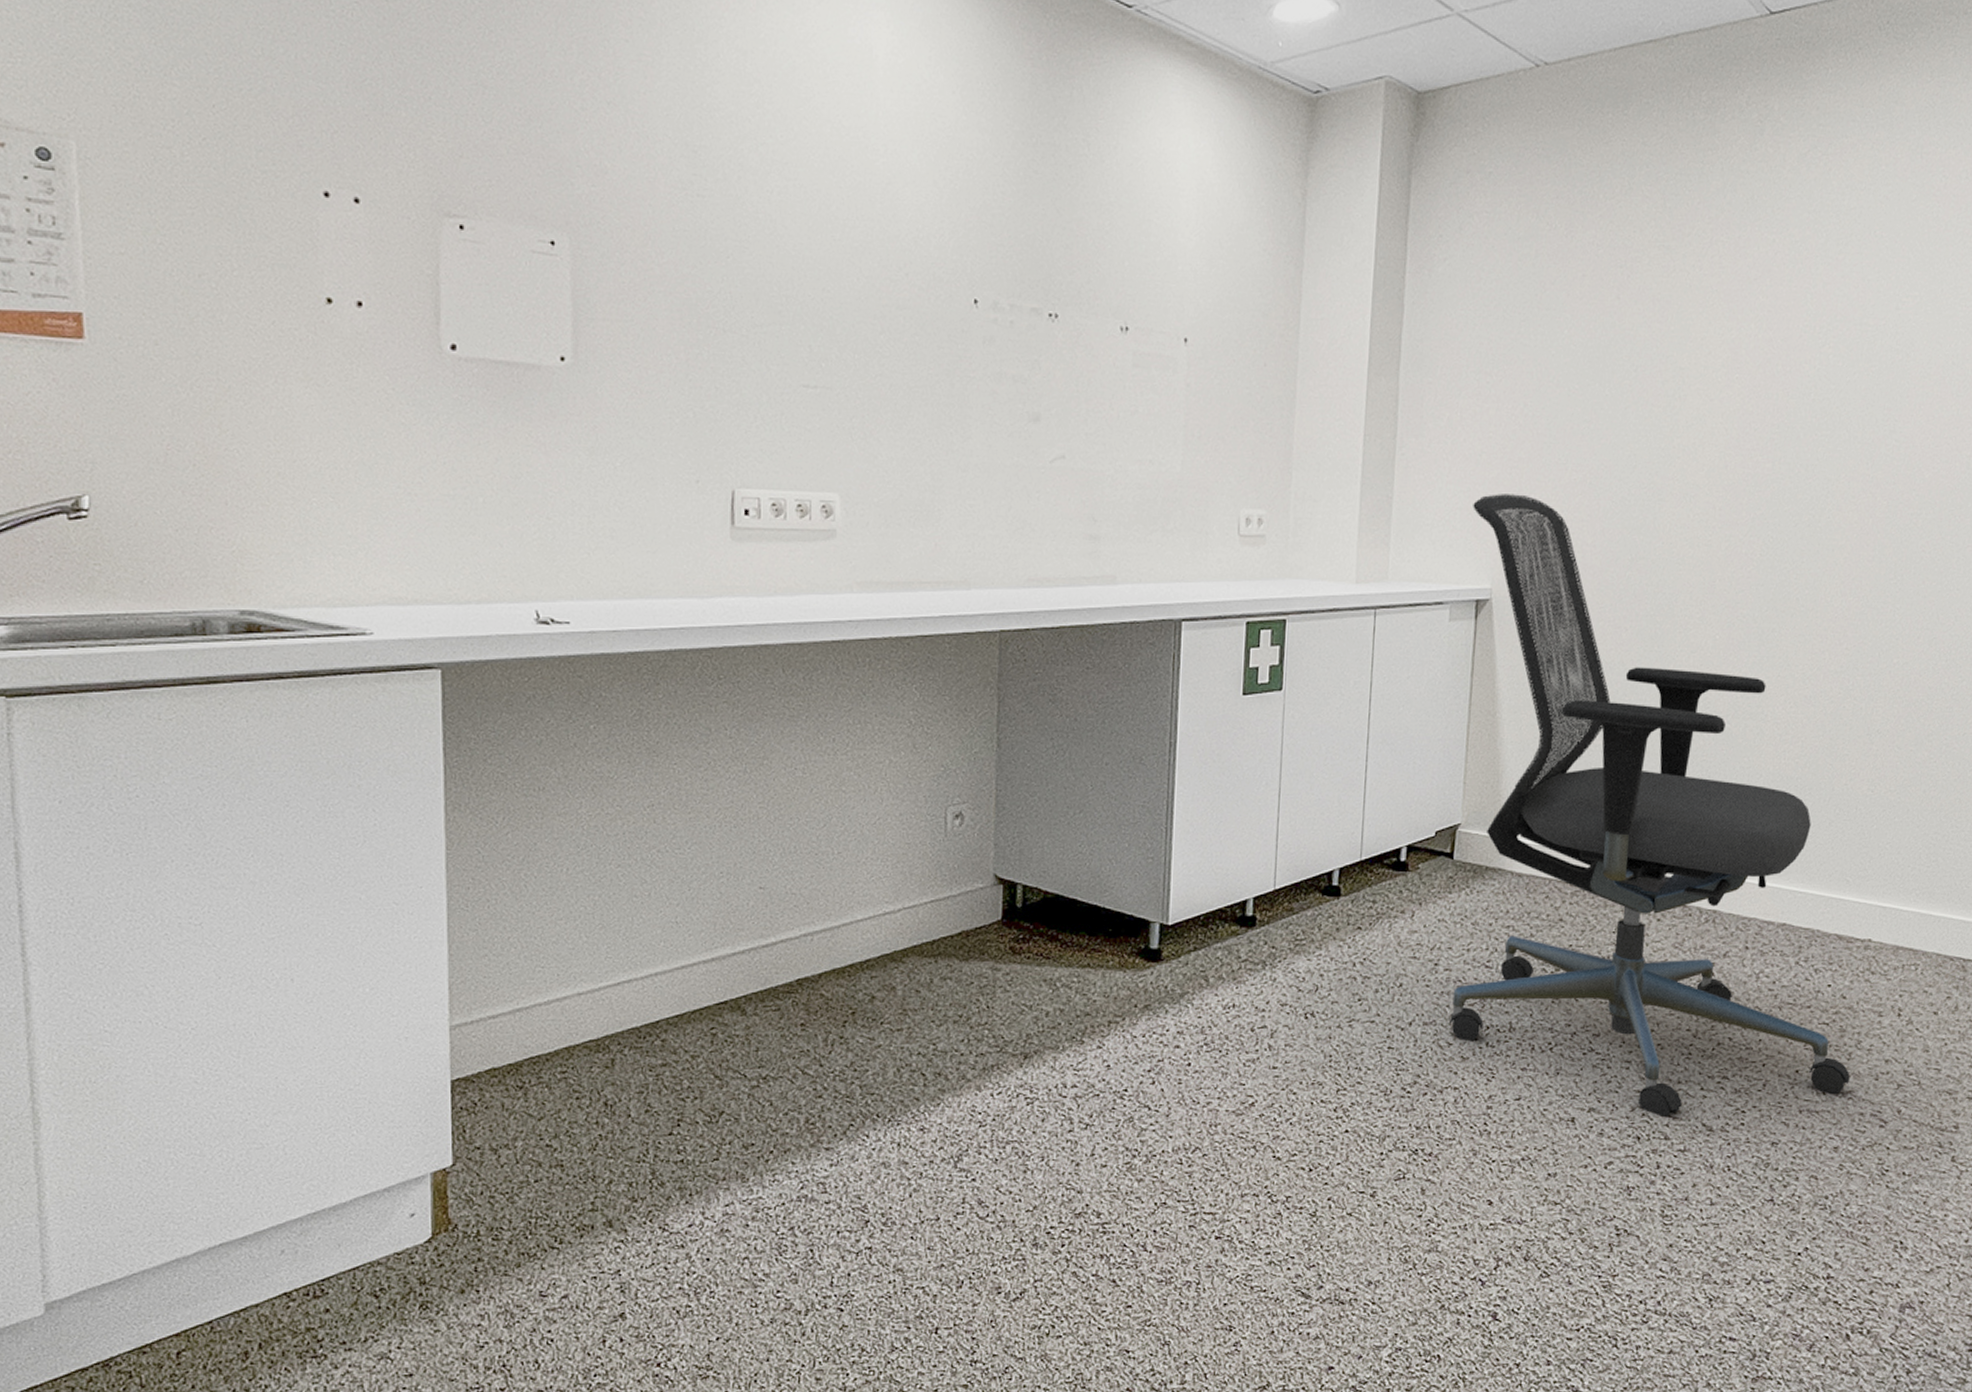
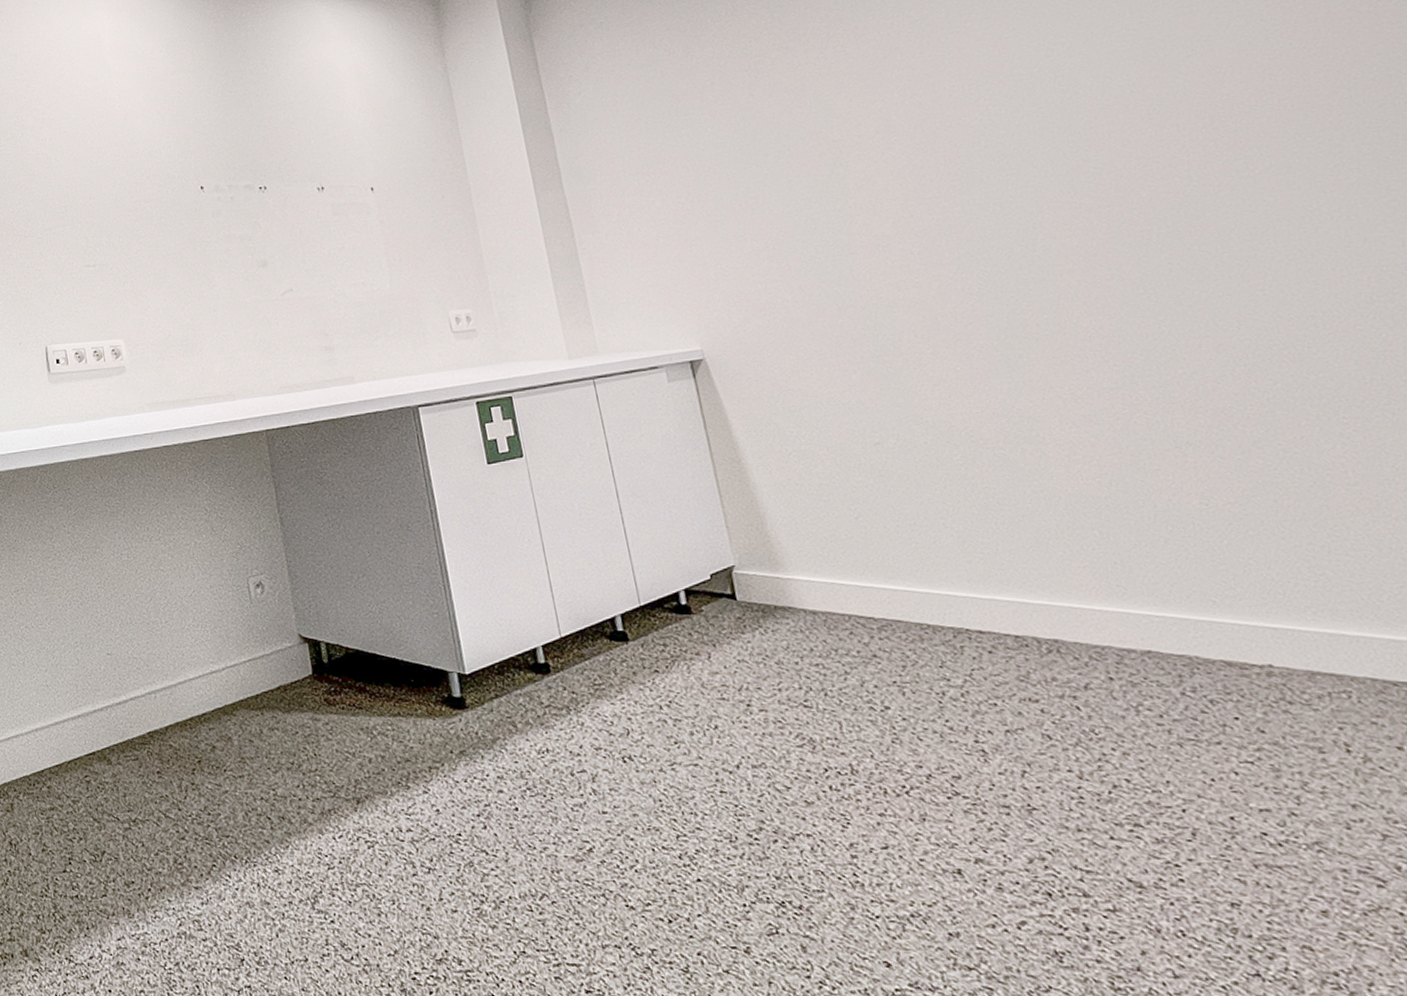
office chair: present [1450,494,1850,1118] -> none [662,266,1311,871]

